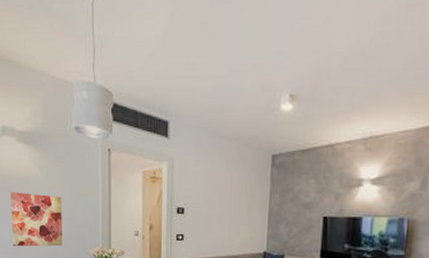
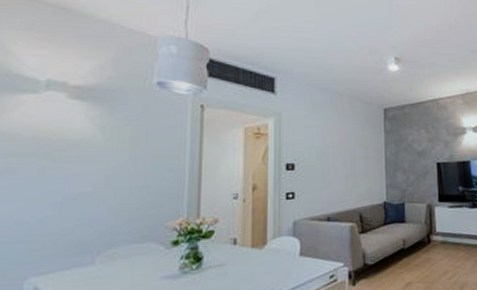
wall art: present [11,192,63,247] -> none [42,158,131,232]

